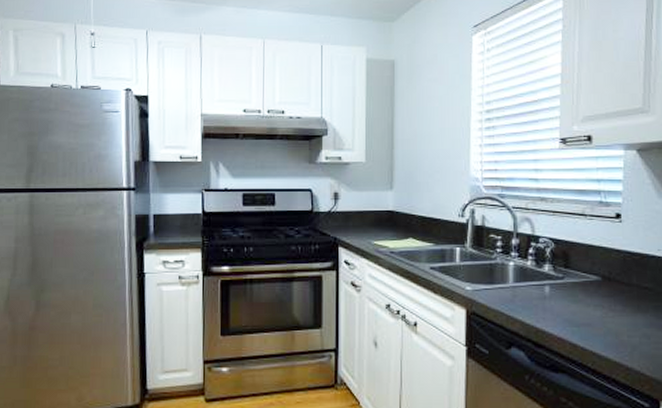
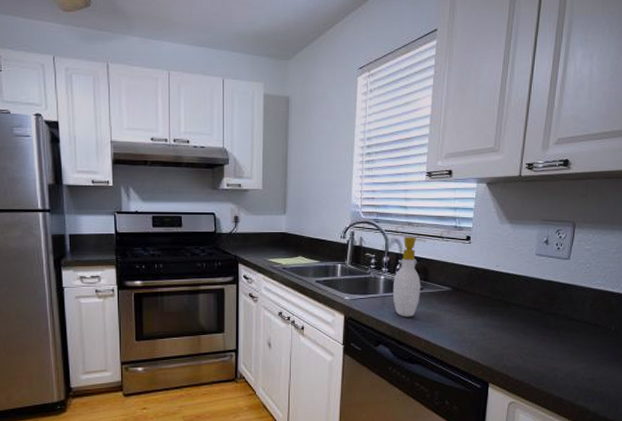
soap bottle: none [525,214,564,313] -> present [392,236,426,317]

